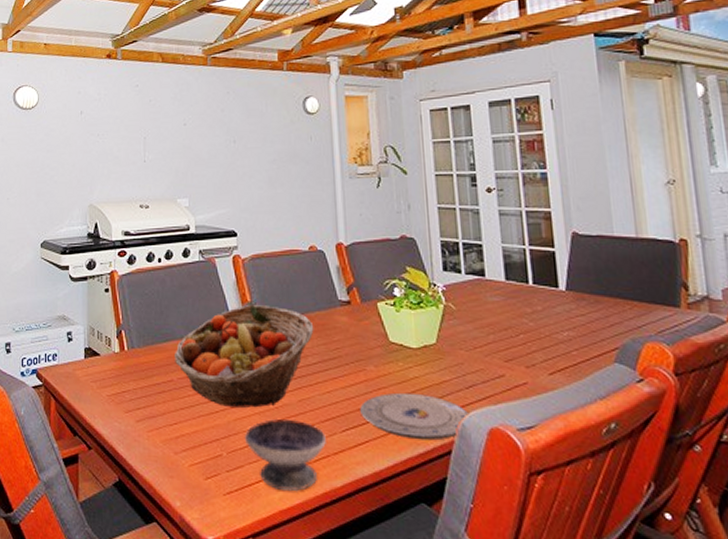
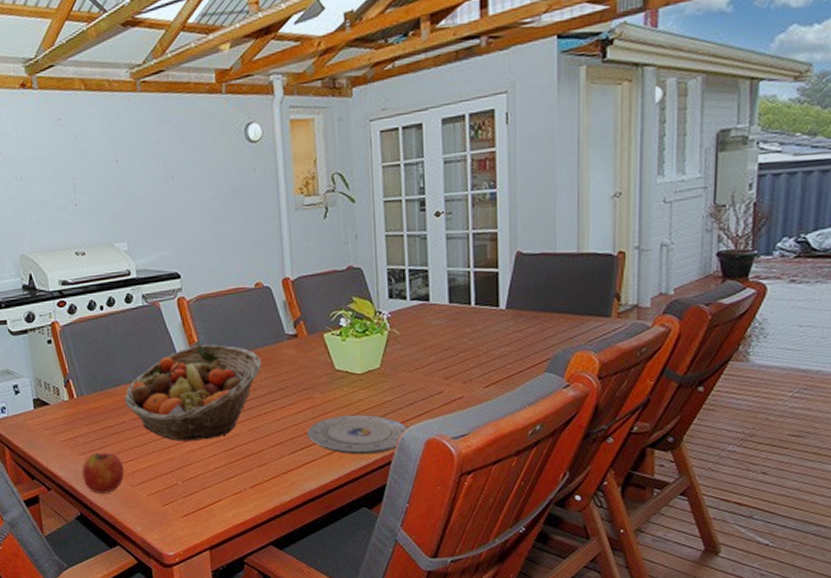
apple: none [125,411,168,459] -> present [82,452,125,494]
bowl: present [245,418,326,492] -> none [198,446,275,509]

